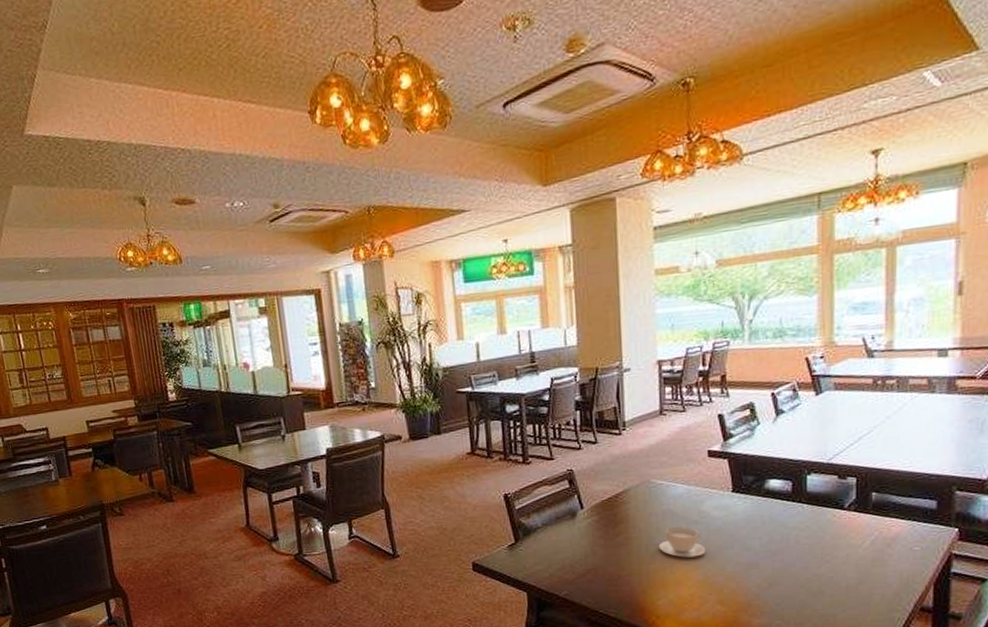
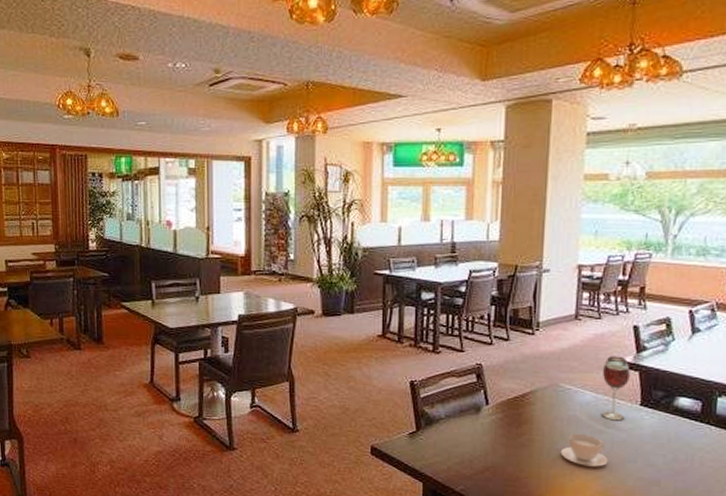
wineglass: none [691,446,719,510] -> present [602,356,630,421]

